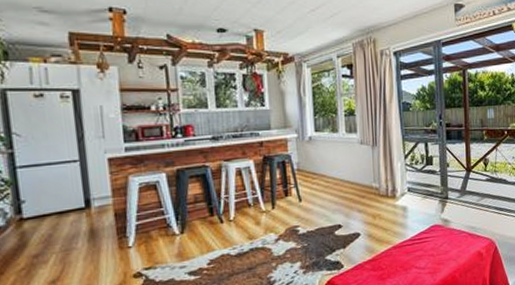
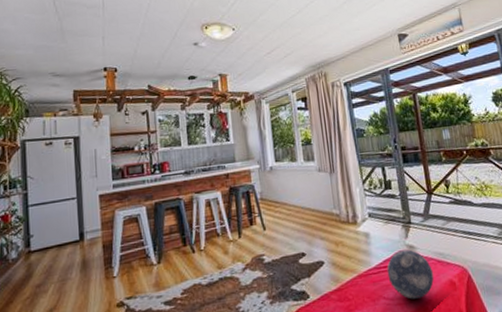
decorative ball: none [421,223,464,268] -> present [386,249,434,299]

